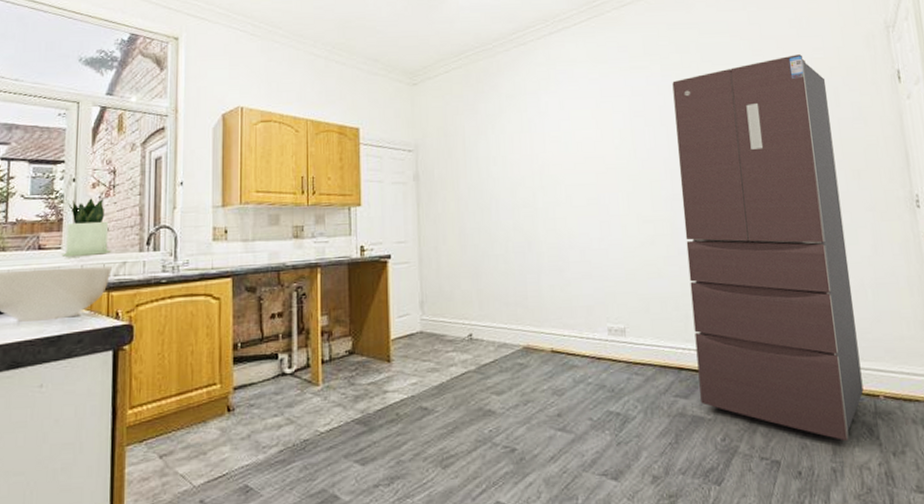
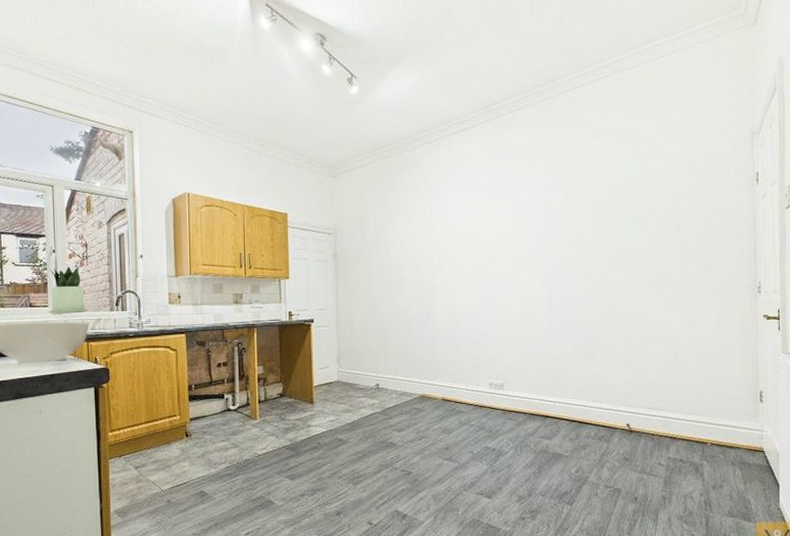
refrigerator: present [672,54,864,442] -> none [556,157,695,477]

